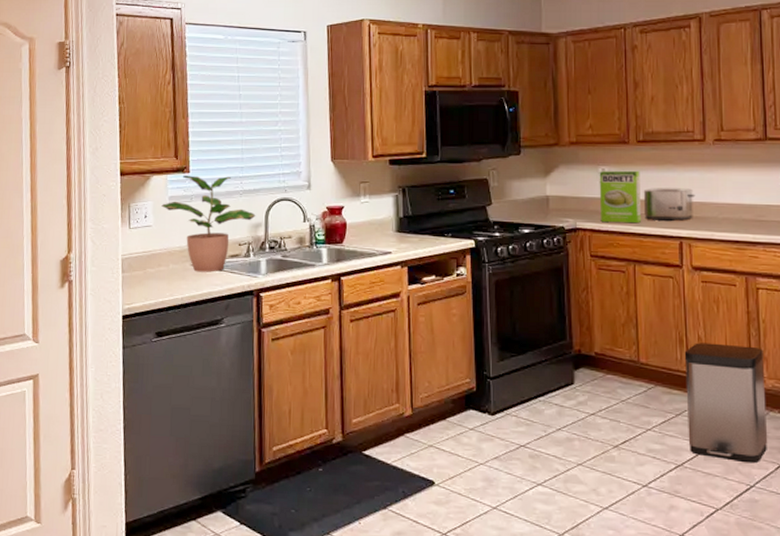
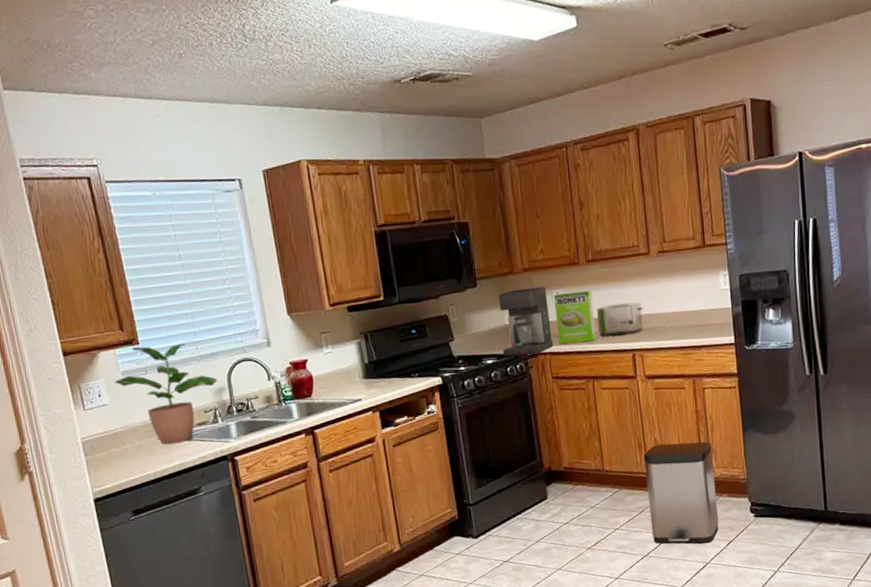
coffee maker: none [541,161,595,230] -> present [498,286,554,358]

